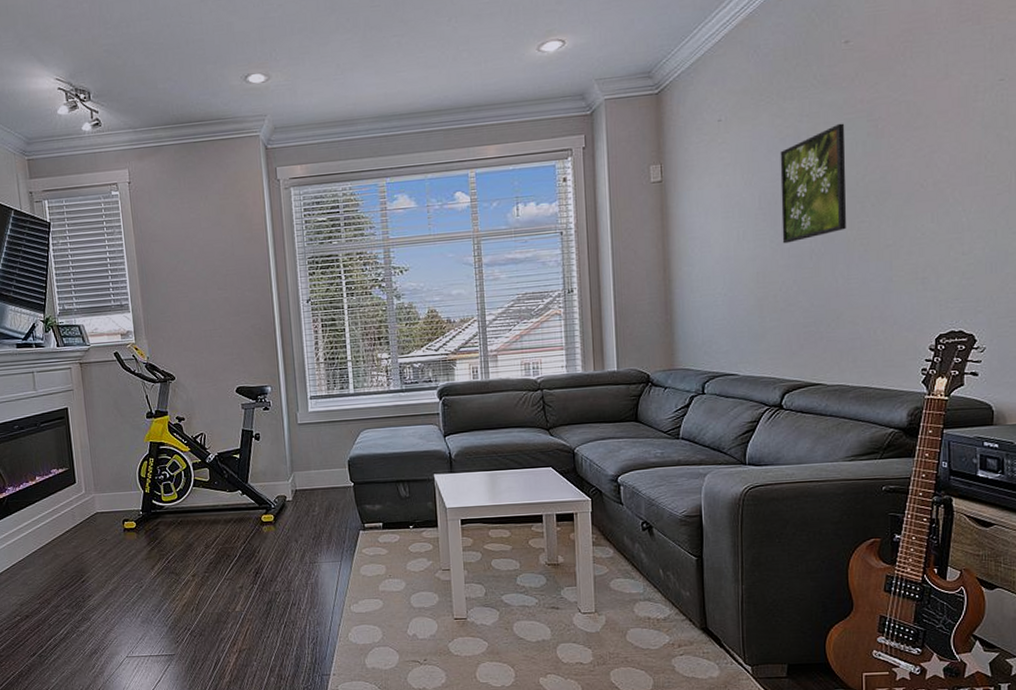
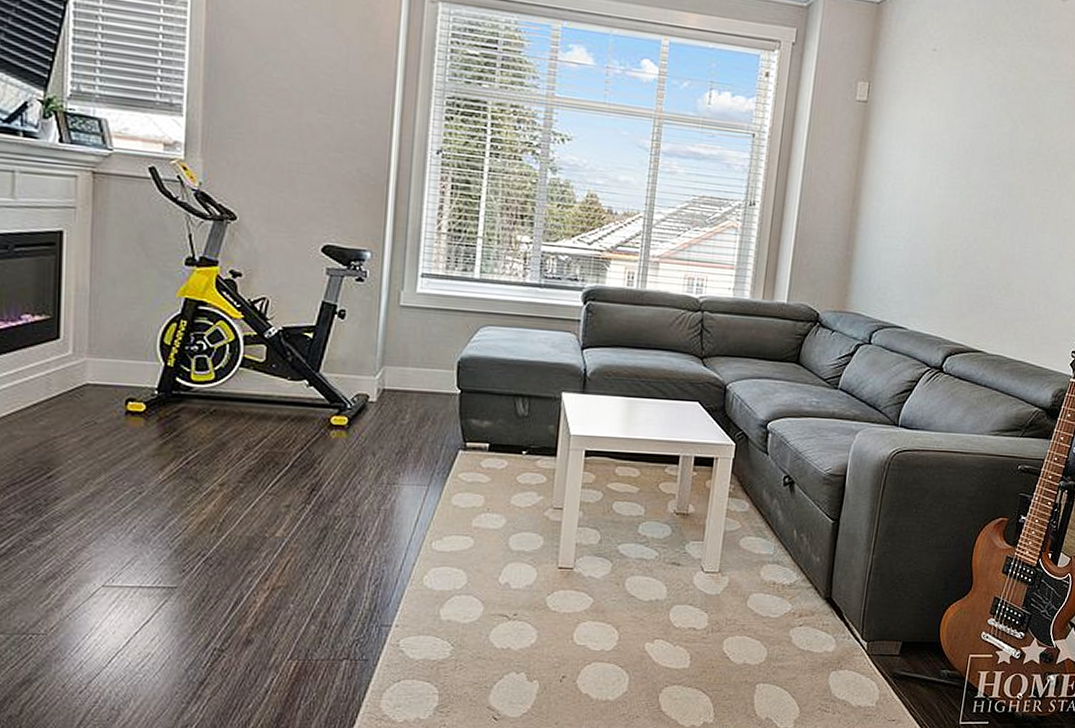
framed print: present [780,123,847,244] -> none [971,83,1048,198]

